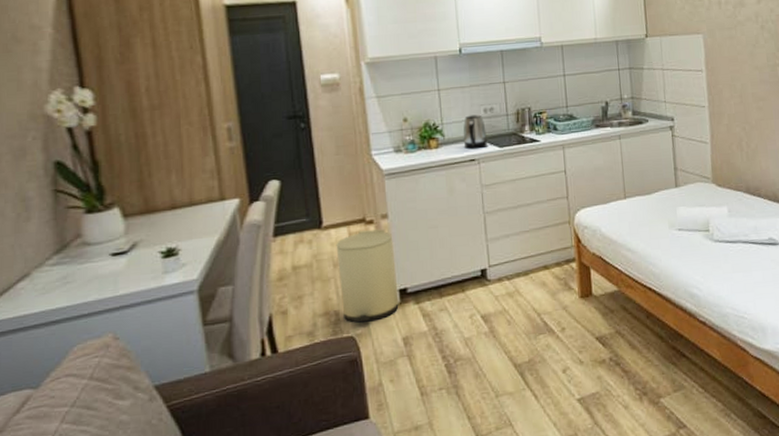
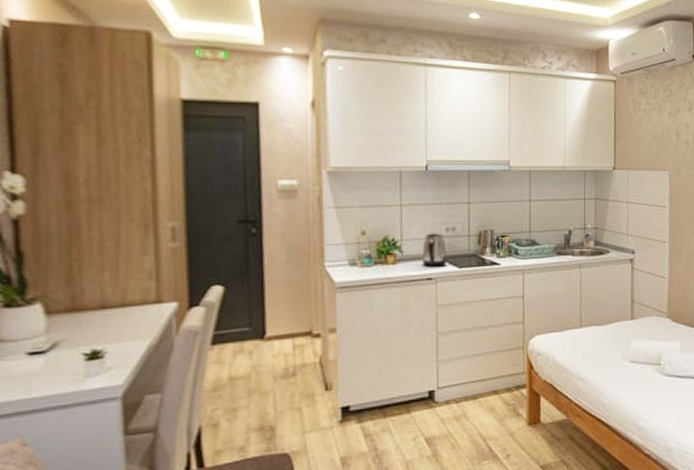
pedal bin: present [336,229,399,323] -> none [278,344,340,440]

